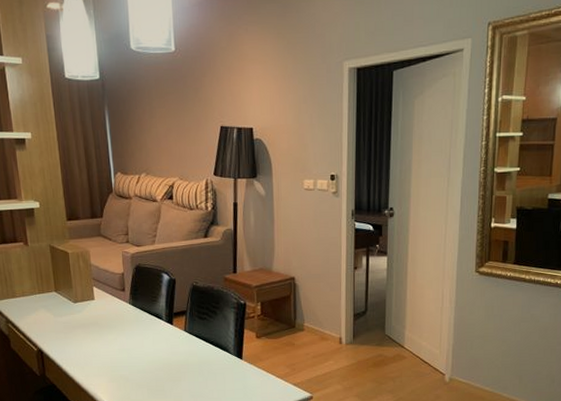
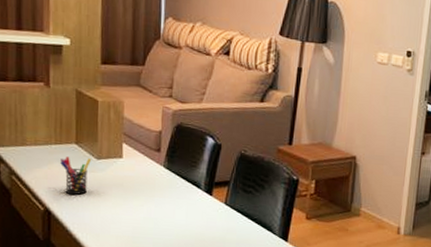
pen holder: none [45,303,69,335] -> present [60,157,91,195]

